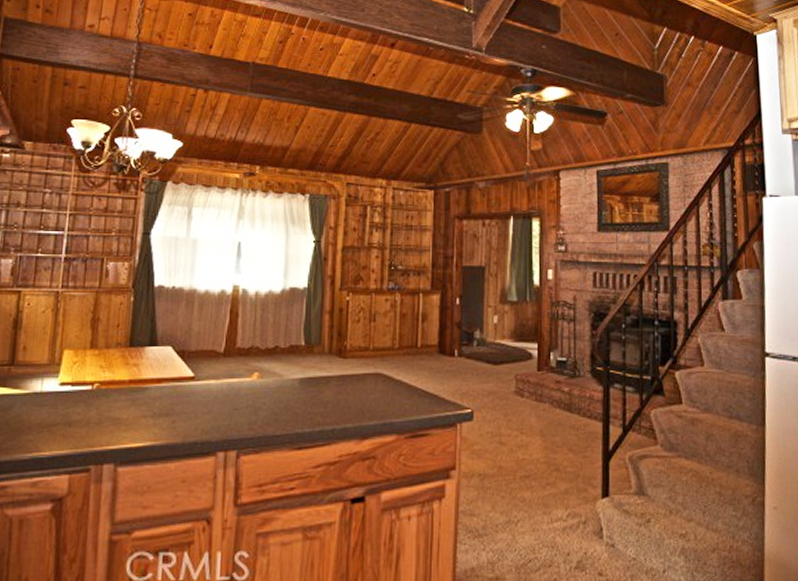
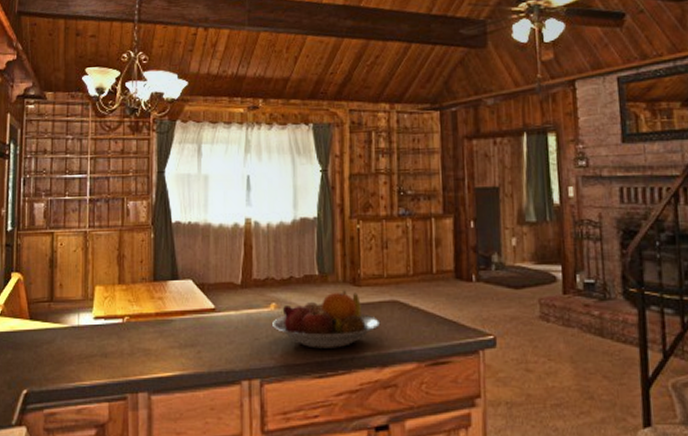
fruit bowl: none [254,361,364,420] -> present [272,290,381,349]

